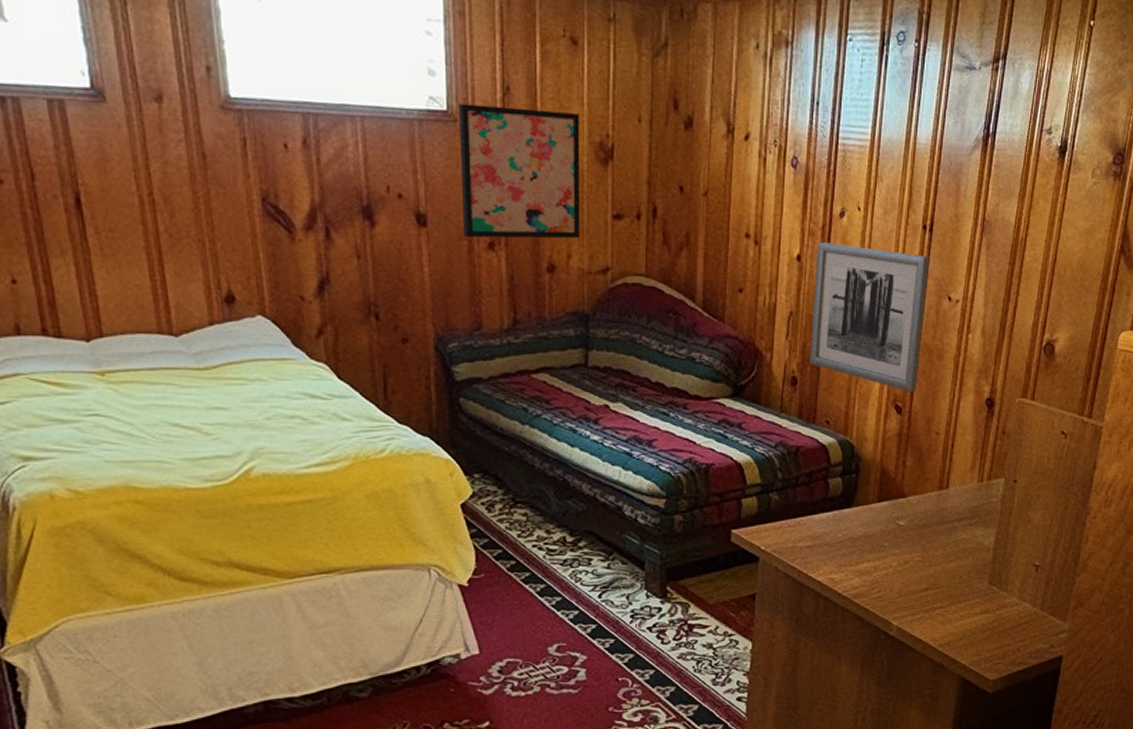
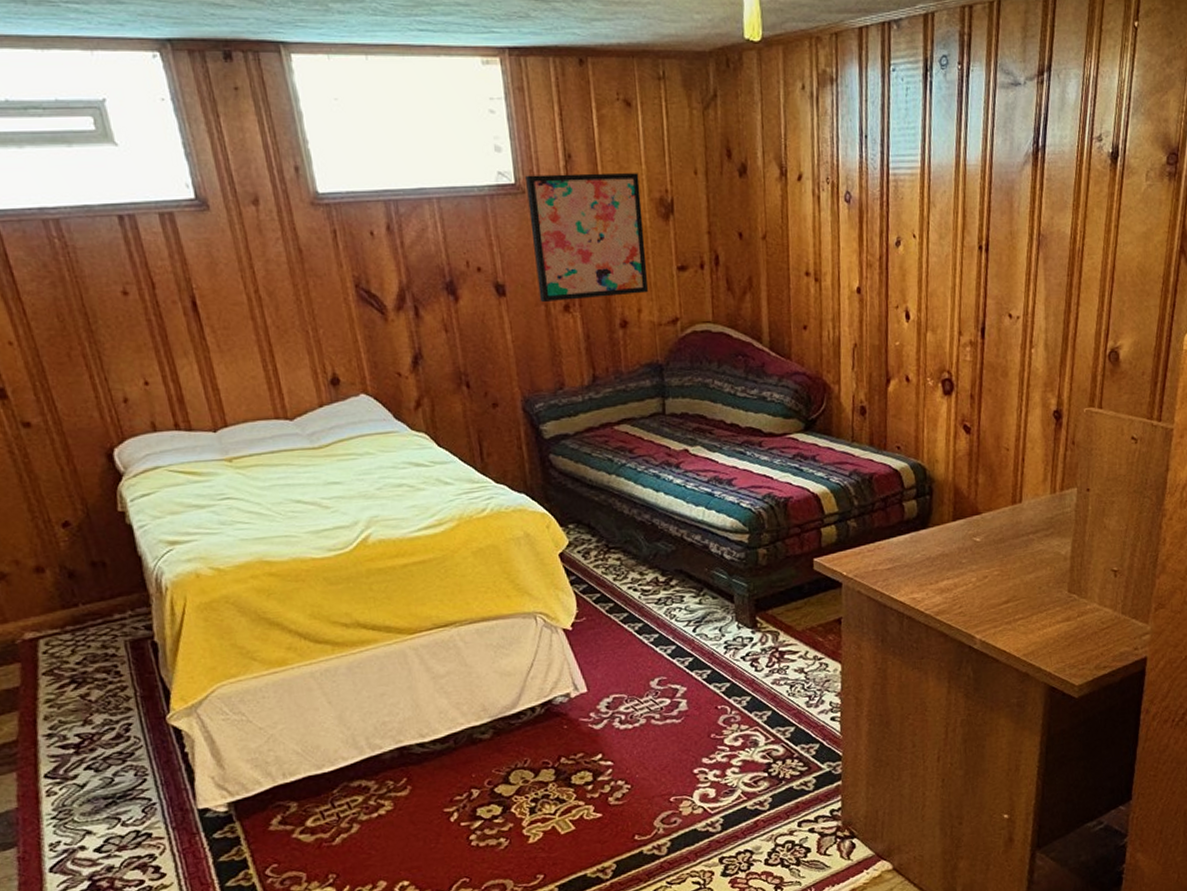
wall art: present [810,242,930,392] -> none [875,272,988,411]

